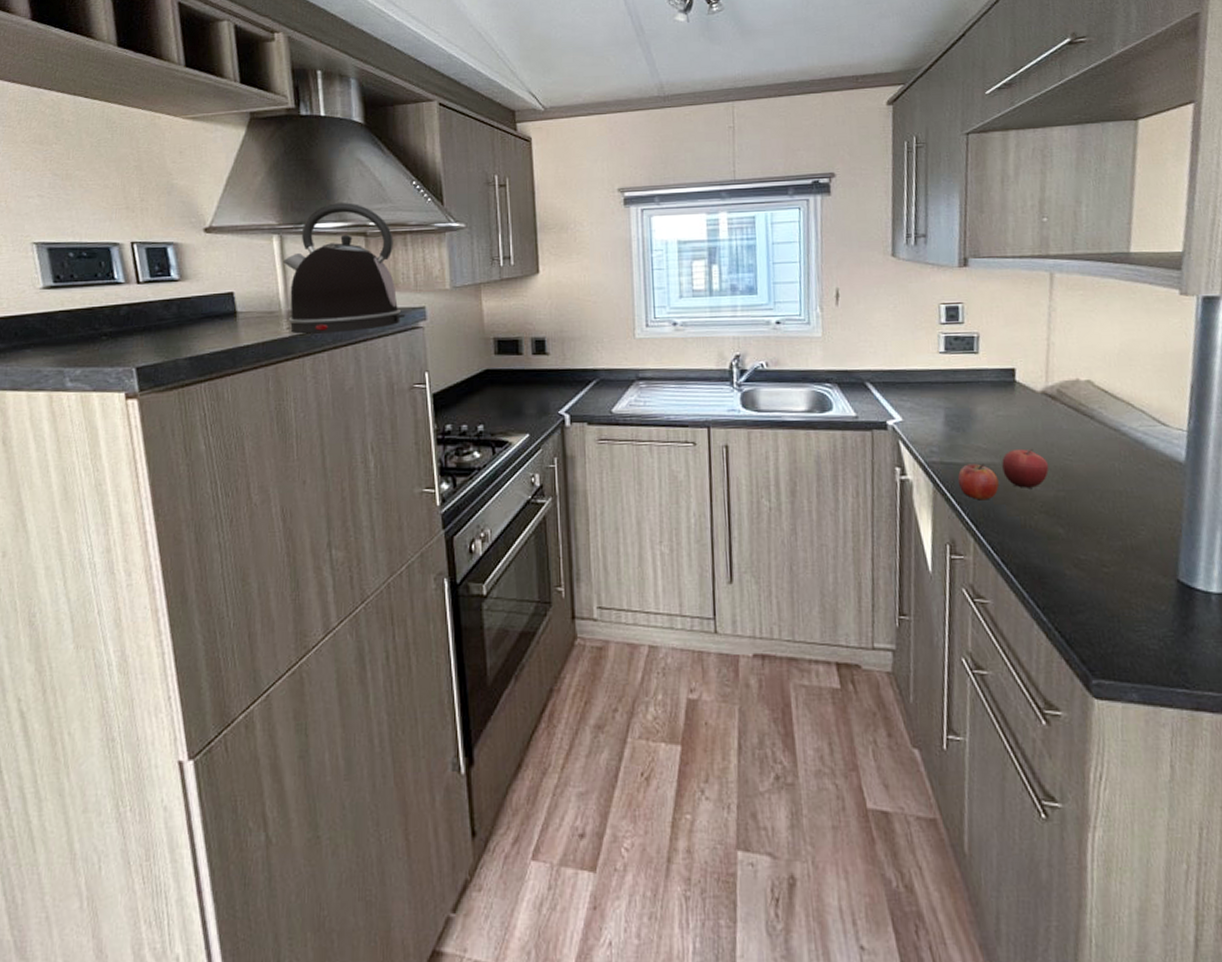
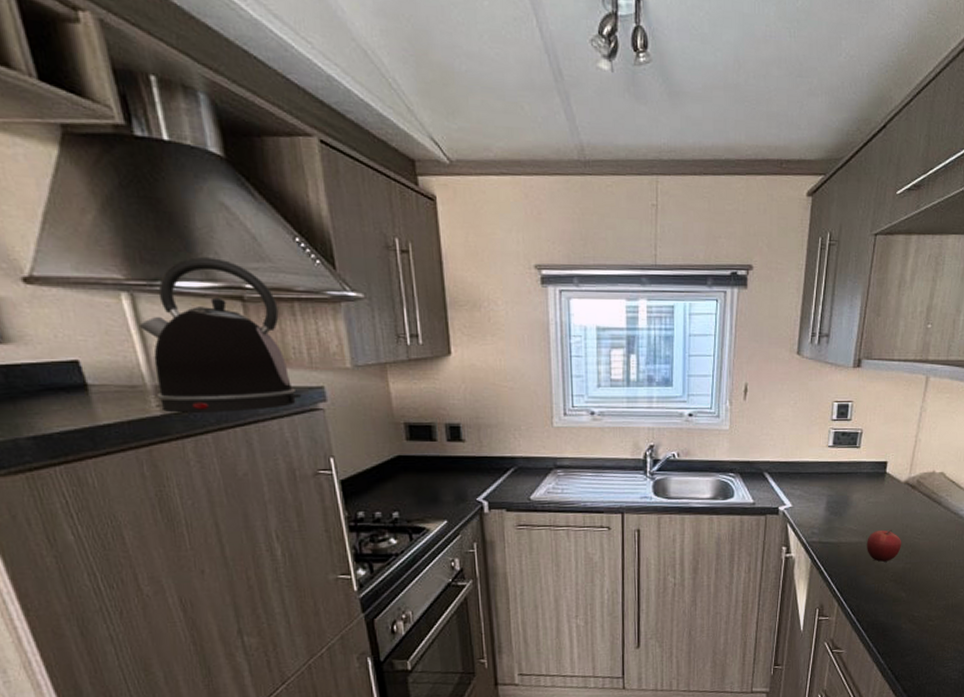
fruit: present [957,463,999,501] -> none [831,542,862,573]

